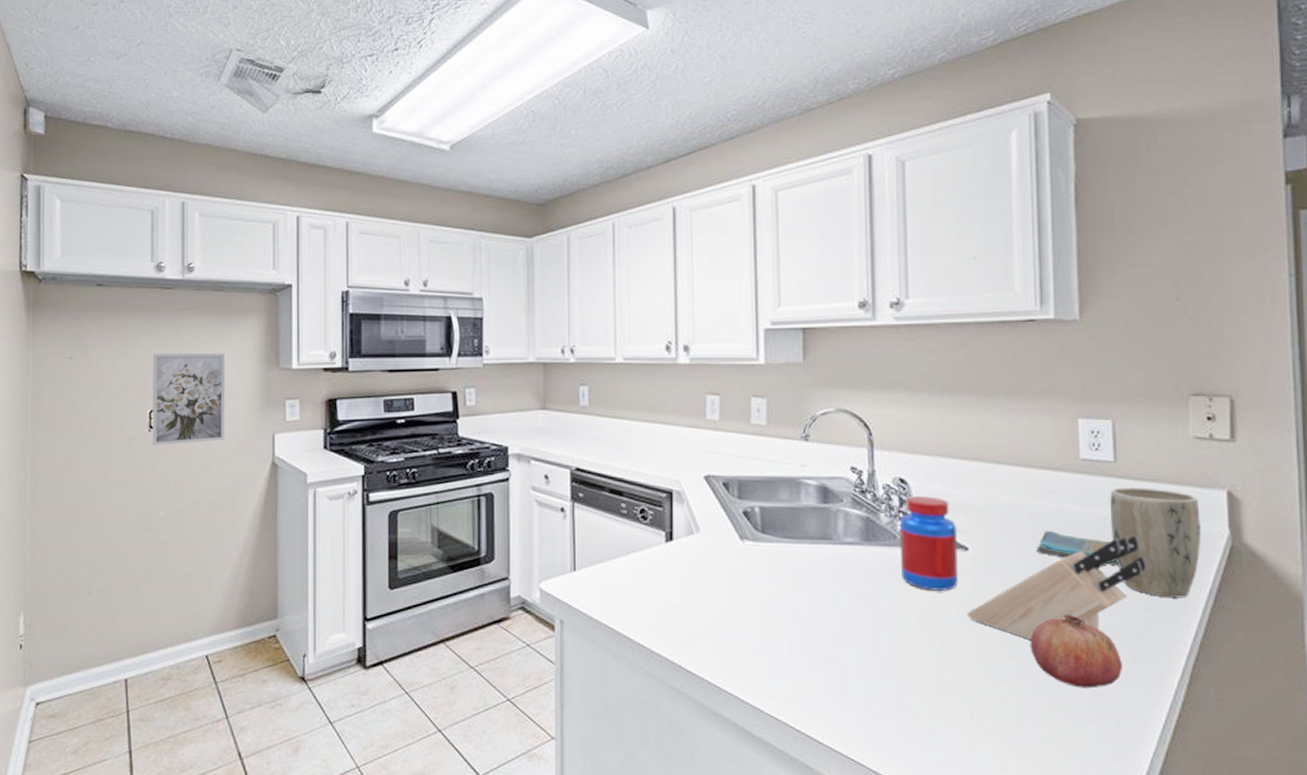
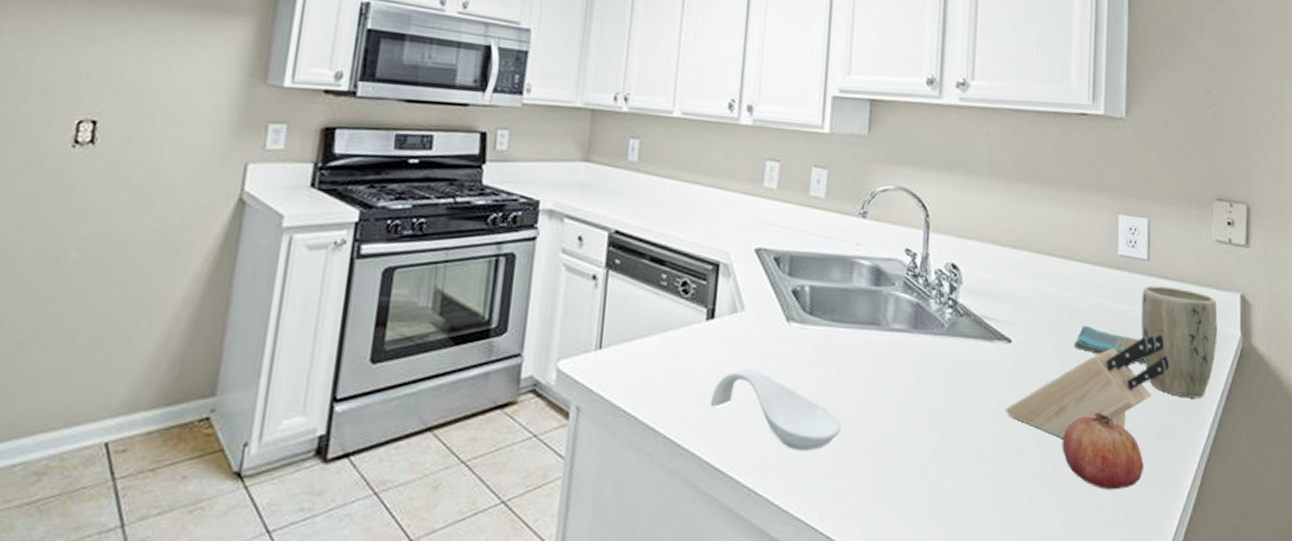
wall art: present [152,353,226,445] -> none [74,49,196,167]
spoon rest: none [677,583,802,655] -> present [710,369,841,451]
jar: present [899,496,958,591] -> none [946,283,1002,385]

